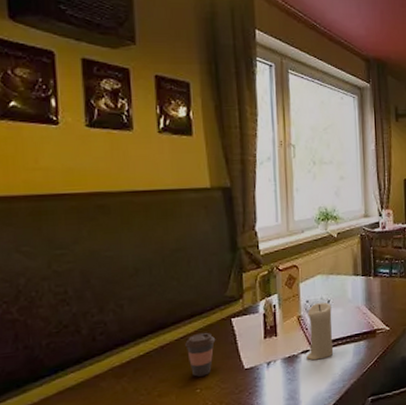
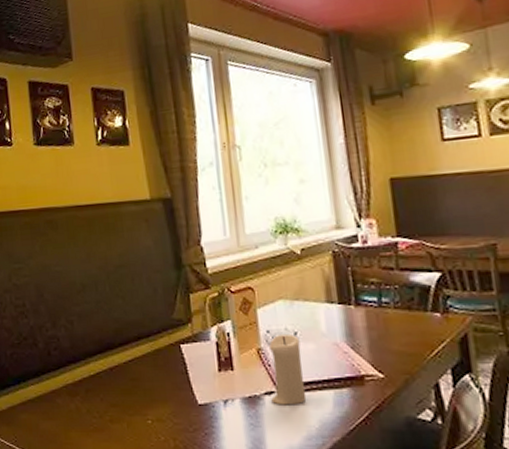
coffee cup: present [185,332,216,377] -> none [134,357,165,406]

